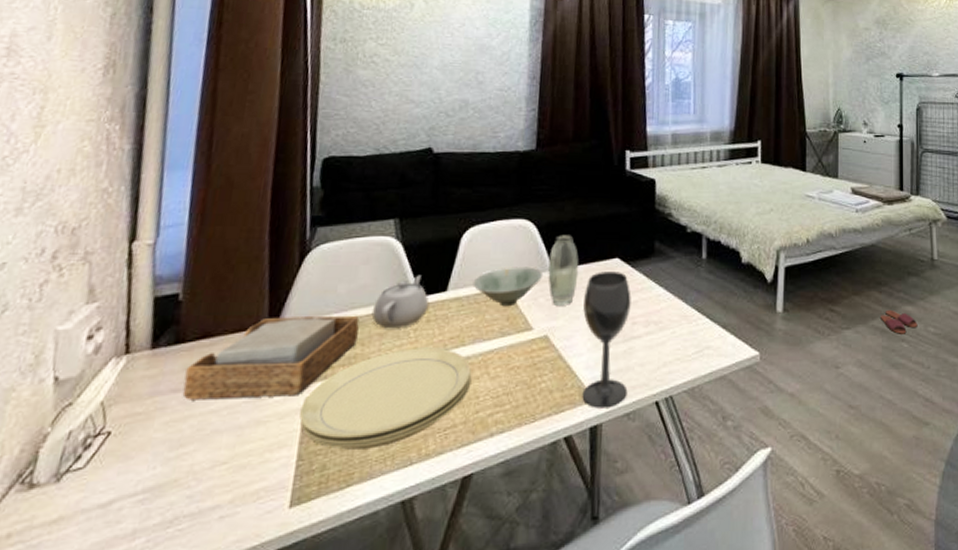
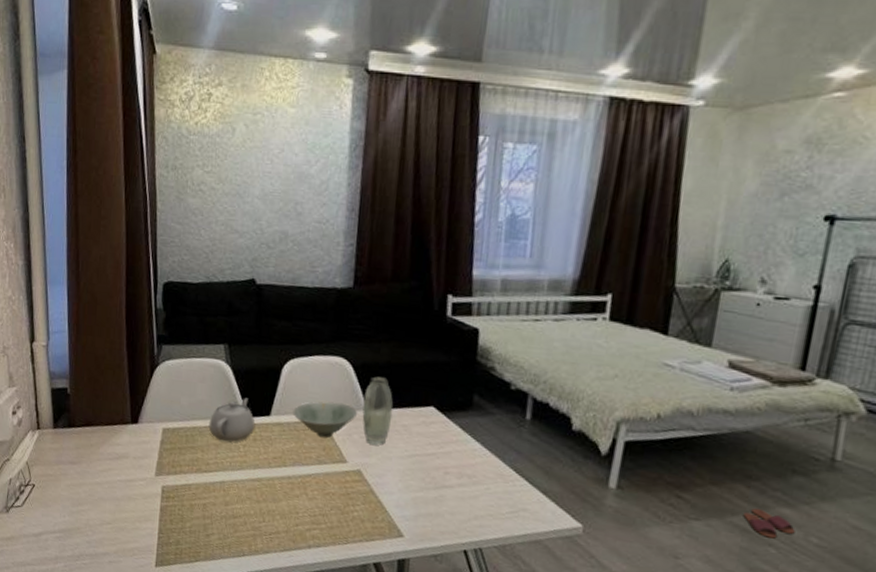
napkin holder: present [182,315,360,400] -> none [77,417,200,483]
plate: present [299,347,472,450] -> none [158,460,293,537]
wine glass: present [582,272,631,407] -> none [391,417,445,546]

